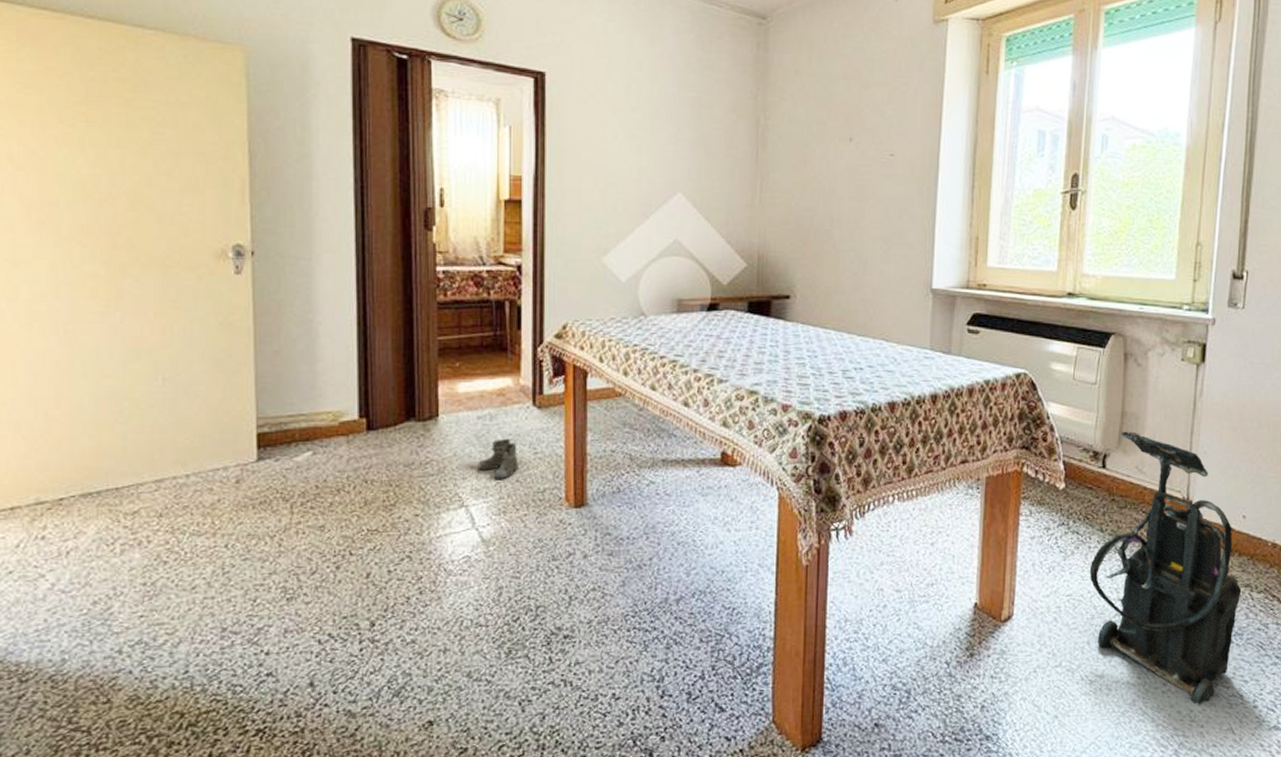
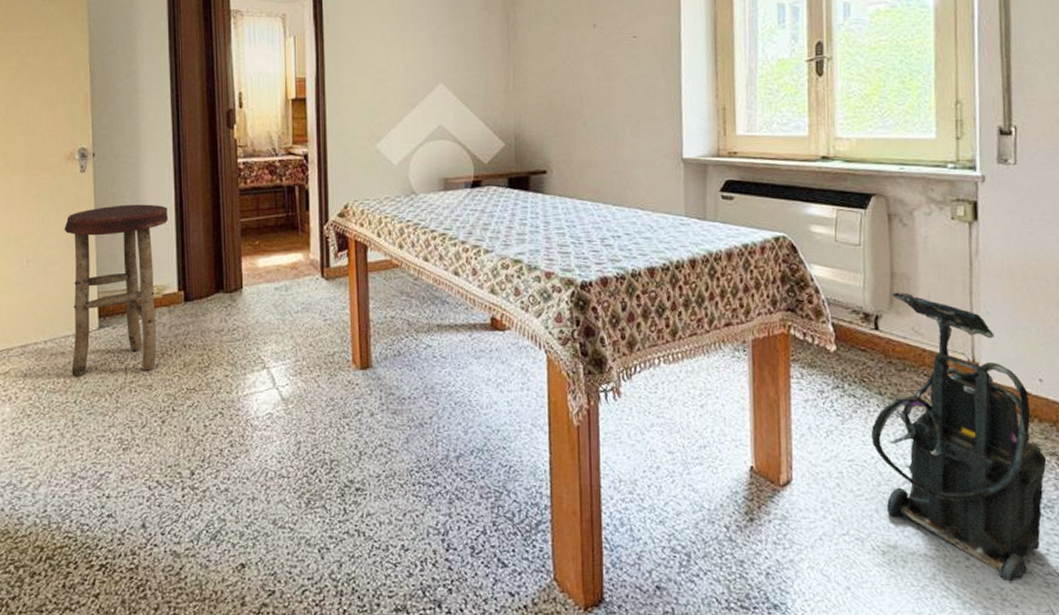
stool: none [213,315,349,517] -> present [64,204,169,377]
boots: present [478,438,520,480] -> none [276,307,312,345]

